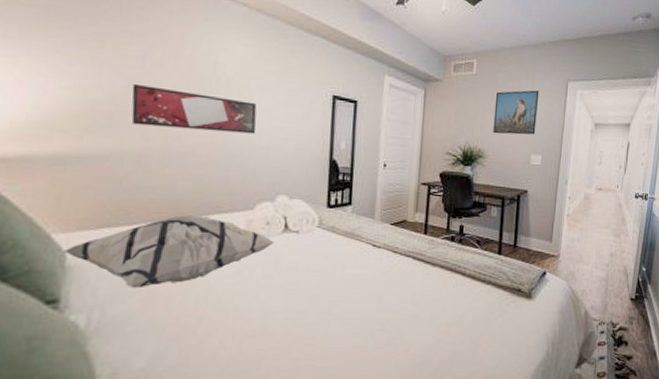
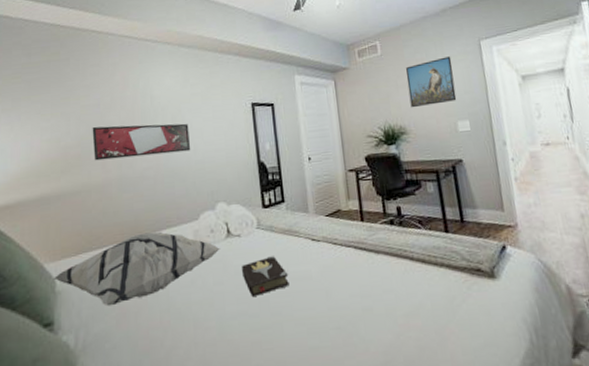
hardback book: none [295,255,343,293] -> present [242,255,289,296]

